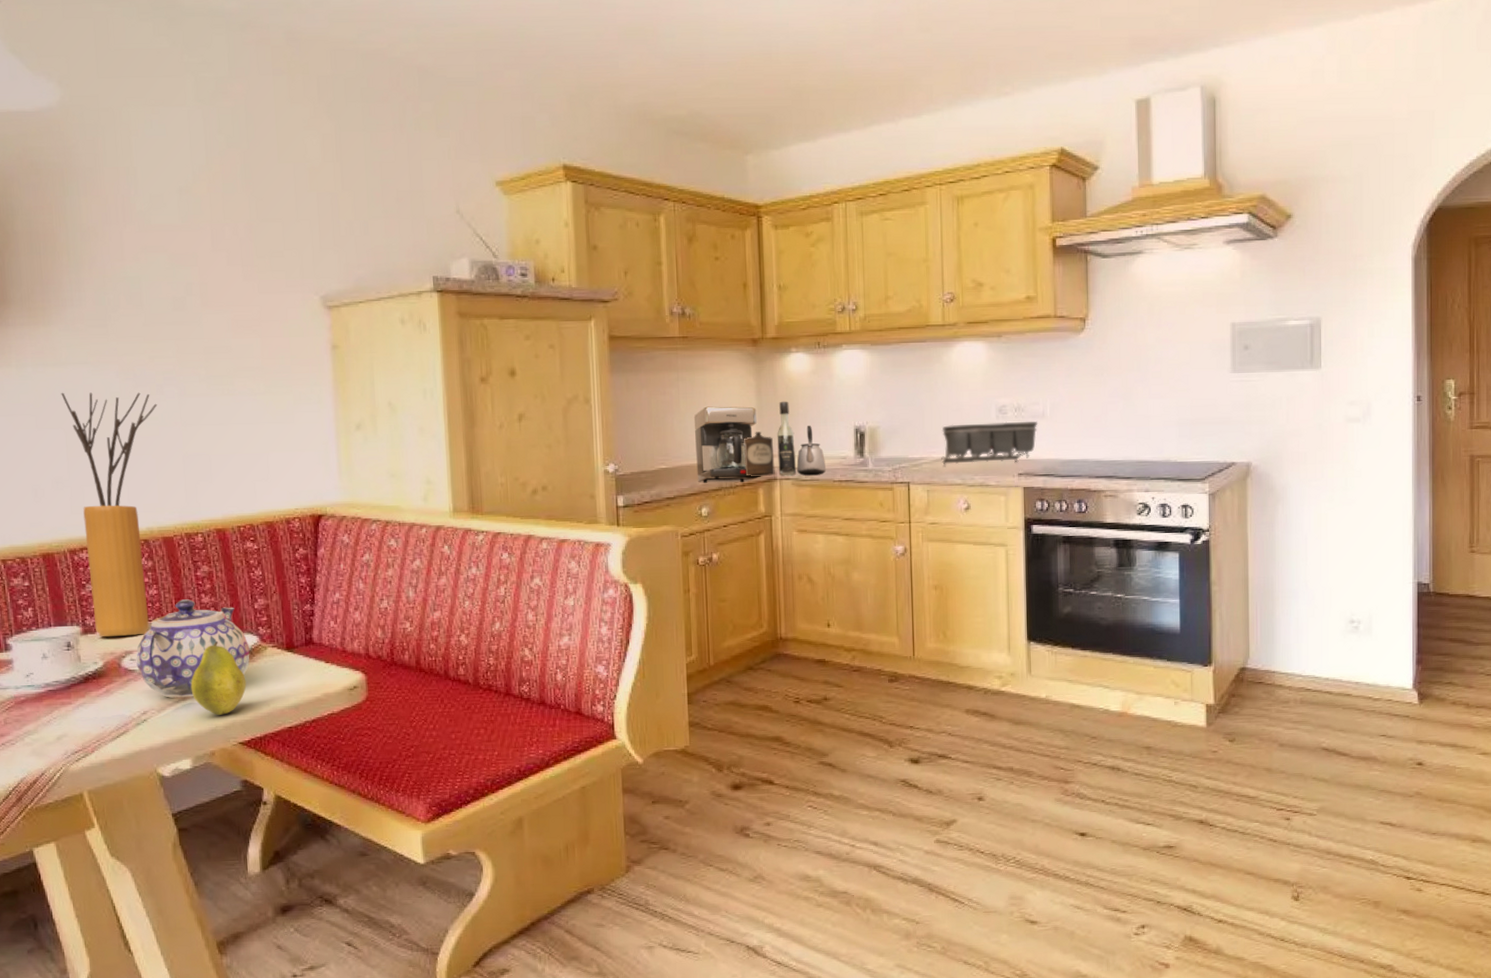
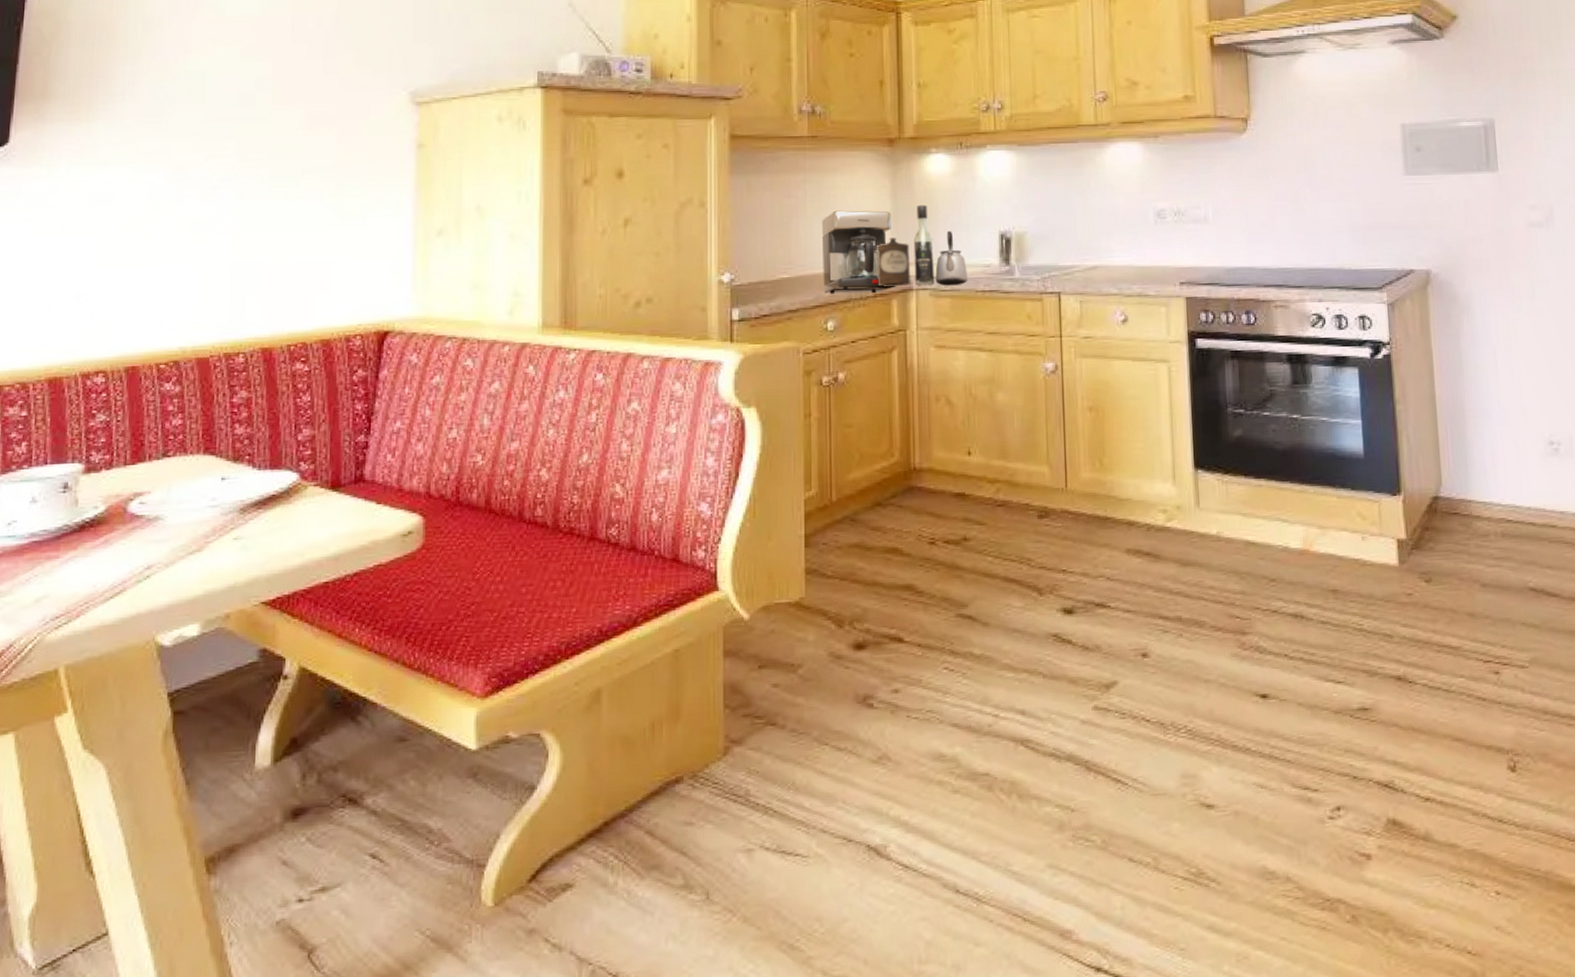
vase: present [61,392,157,636] -> none [96,194,208,475]
teapot: present [136,599,250,699] -> none [146,430,287,550]
fruit: present [190,641,247,715] -> none [209,480,278,569]
dish rack: present [941,421,1038,467] -> none [1095,226,1200,276]

